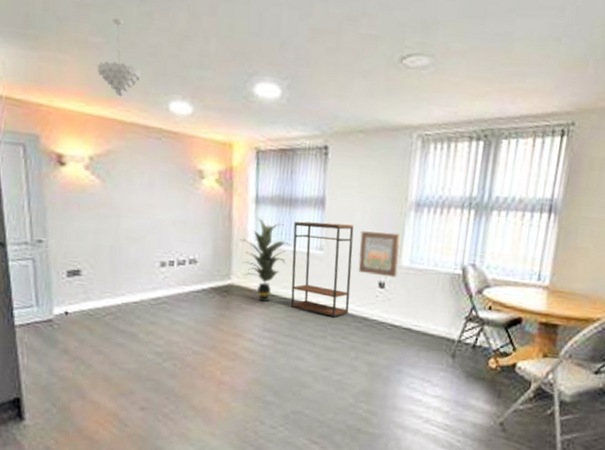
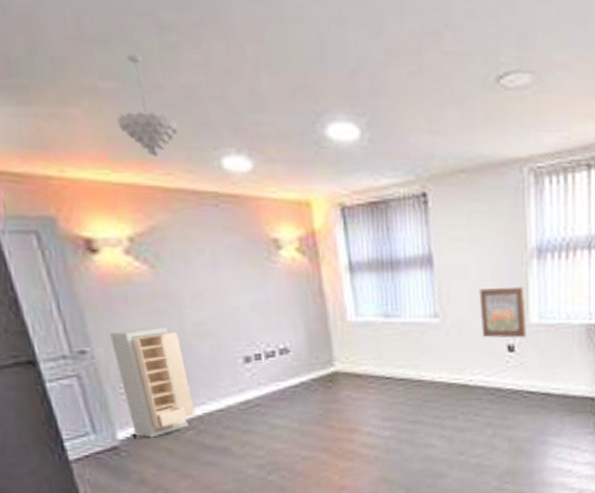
storage cabinet: none [62,228,116,317] -> present [110,328,196,438]
indoor plant: present [239,218,290,302] -> none [337,289,399,388]
shelving unit: present [290,221,354,317] -> none [400,283,478,393]

